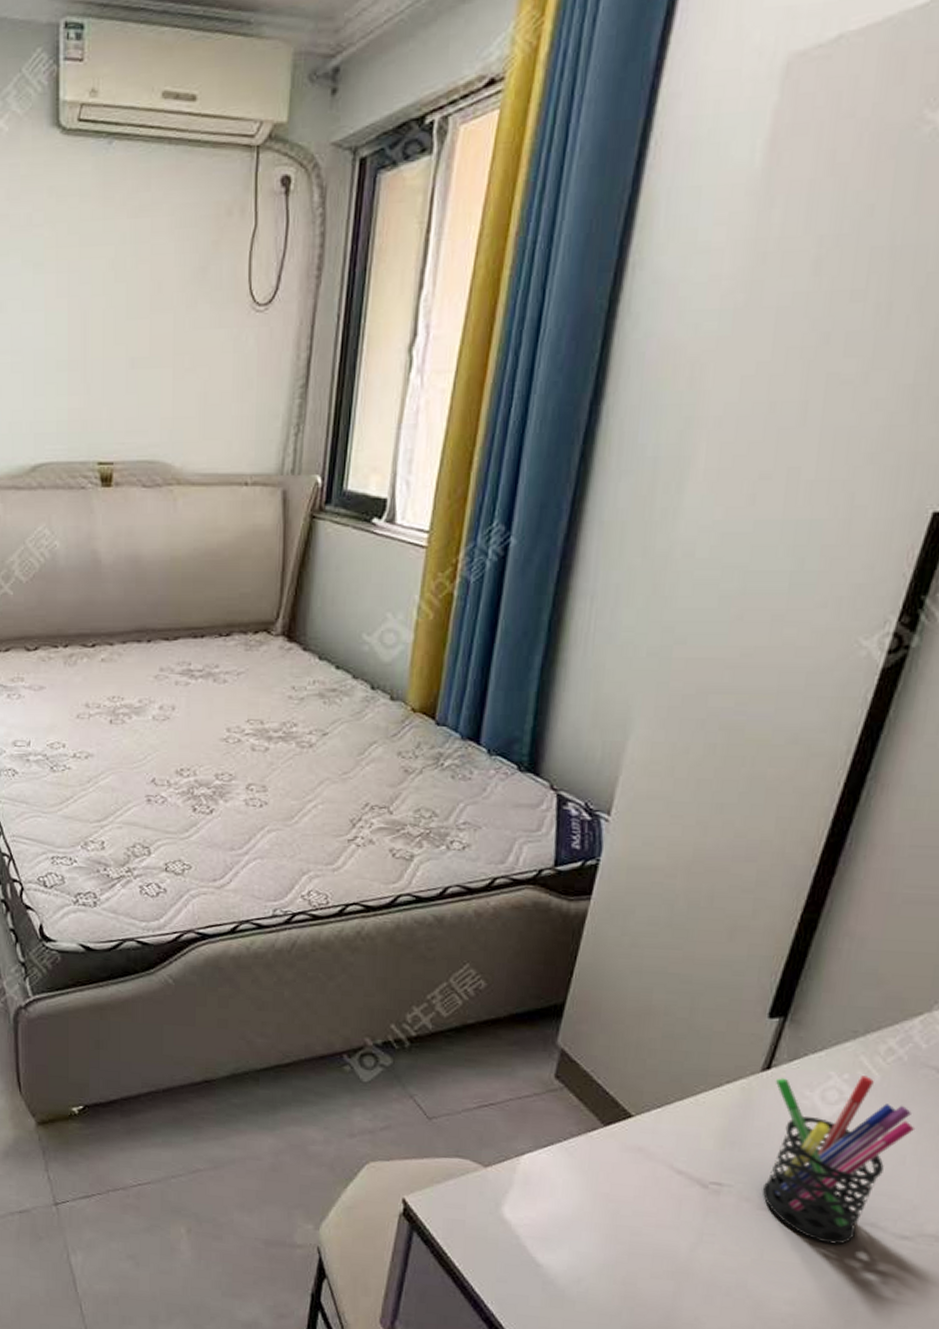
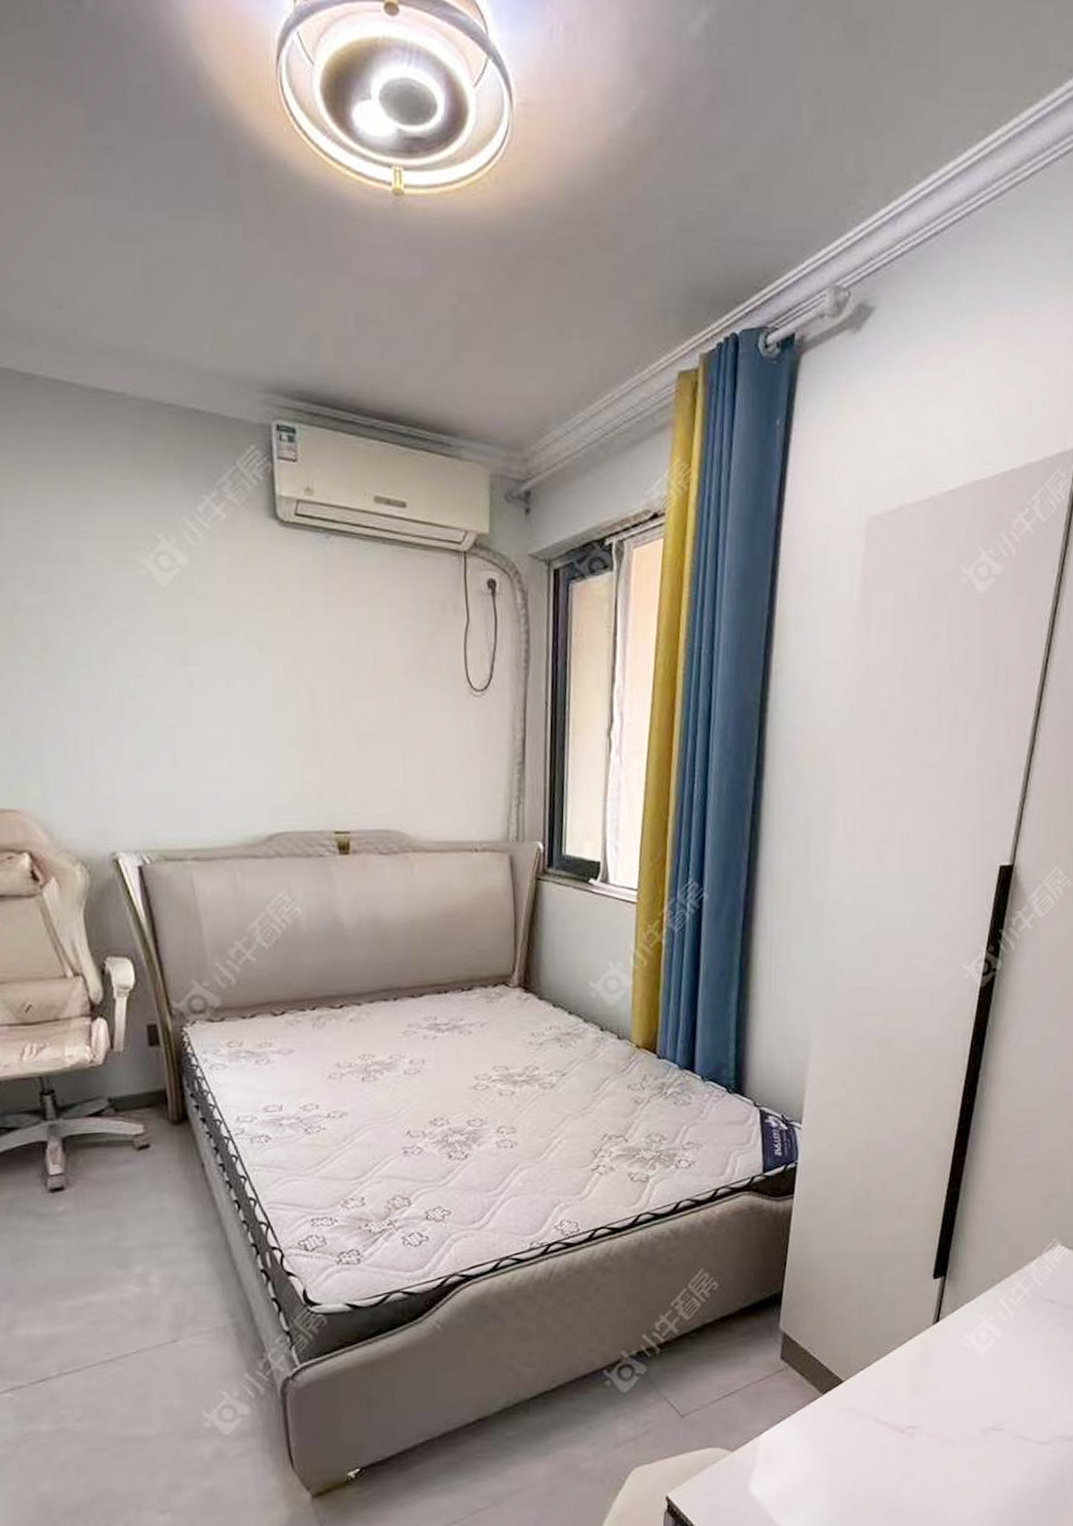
pen holder: present [762,1075,916,1245] -> none [943,1315,1042,1460]

